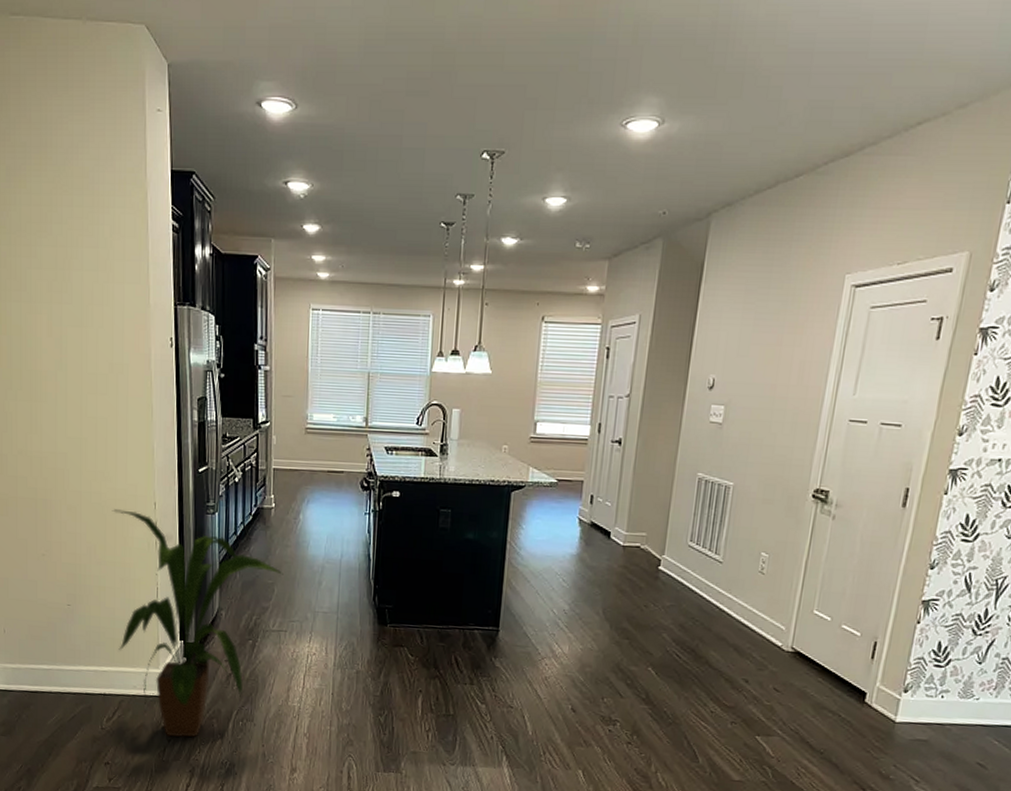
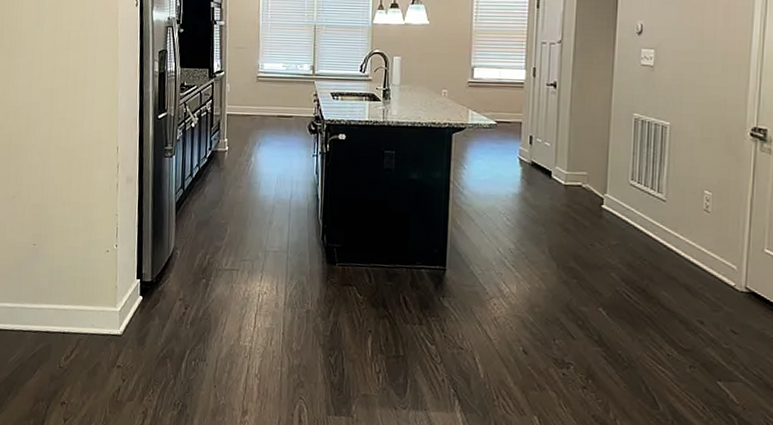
house plant: present [112,509,284,738] -> none [78,153,236,378]

